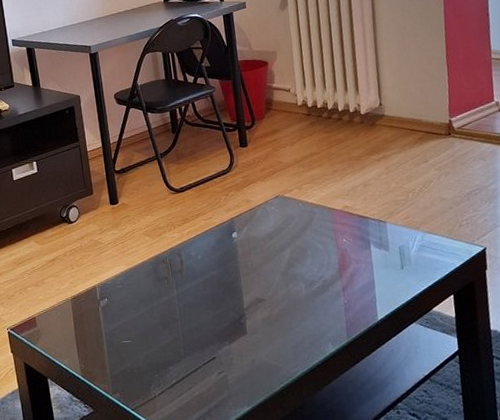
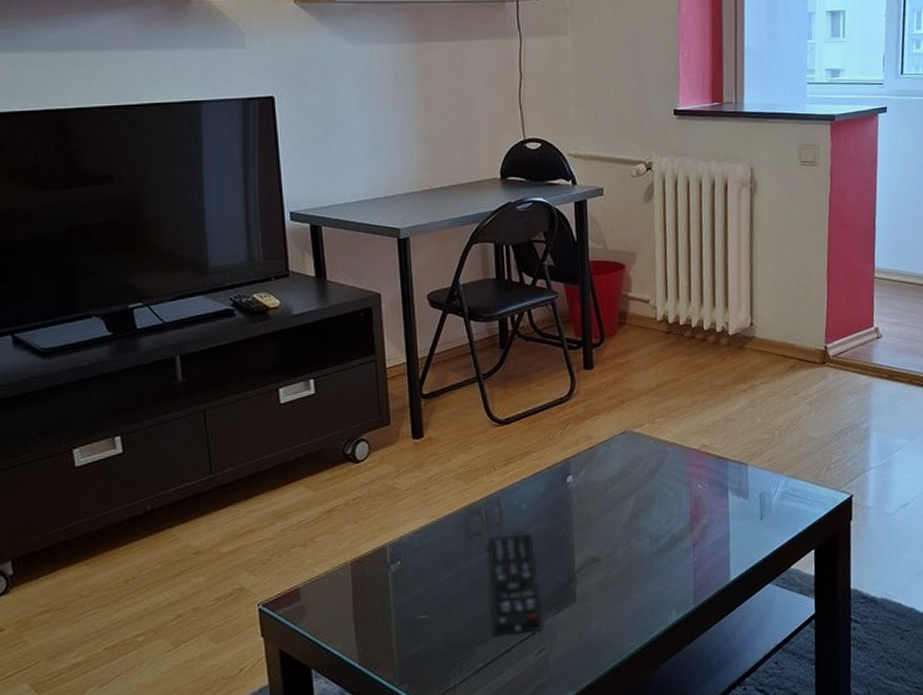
remote control: none [173,277,222,359] -> present [488,532,543,636]

